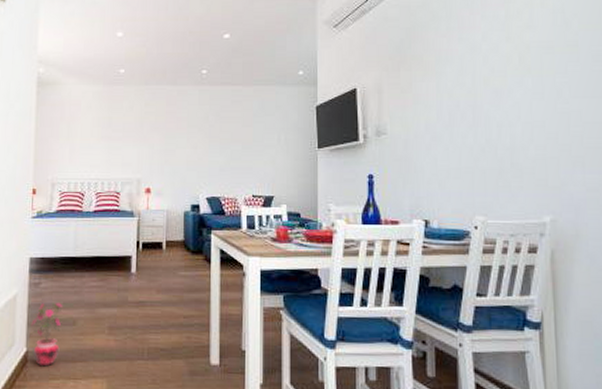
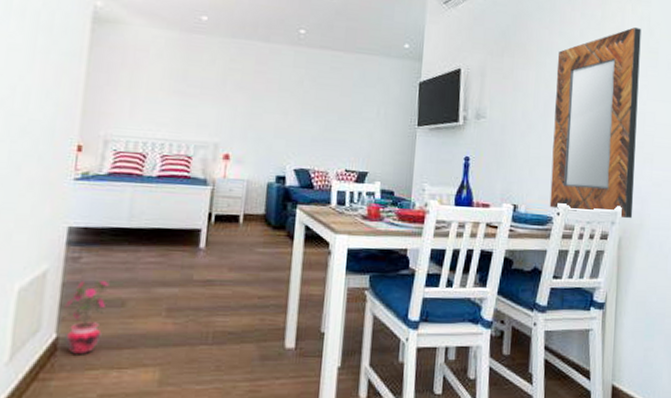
home mirror: none [459,22,566,230] -> present [549,27,641,219]

